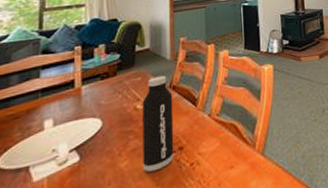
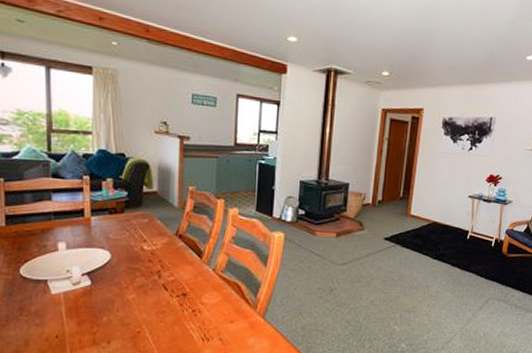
water bottle: present [142,75,174,172] -> none [148,221,179,309]

